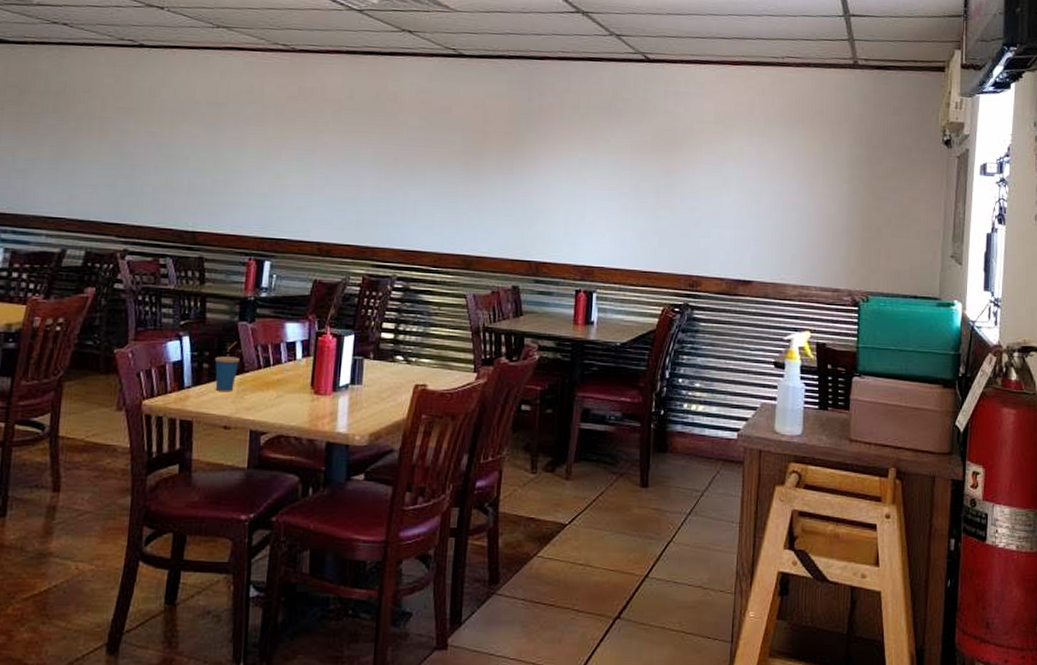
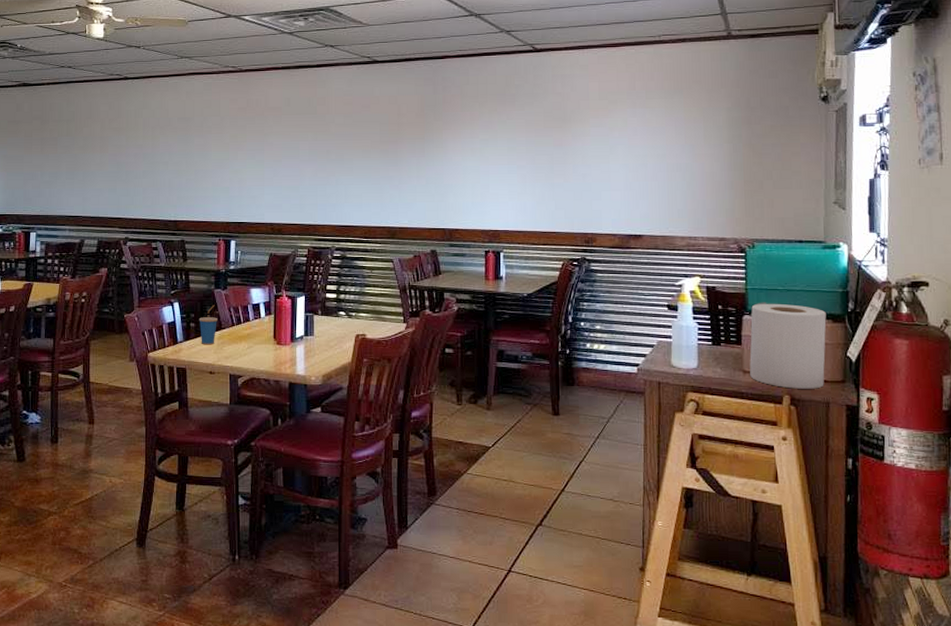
paper towel roll: none [856,362,937,461] -> present [749,302,827,389]

